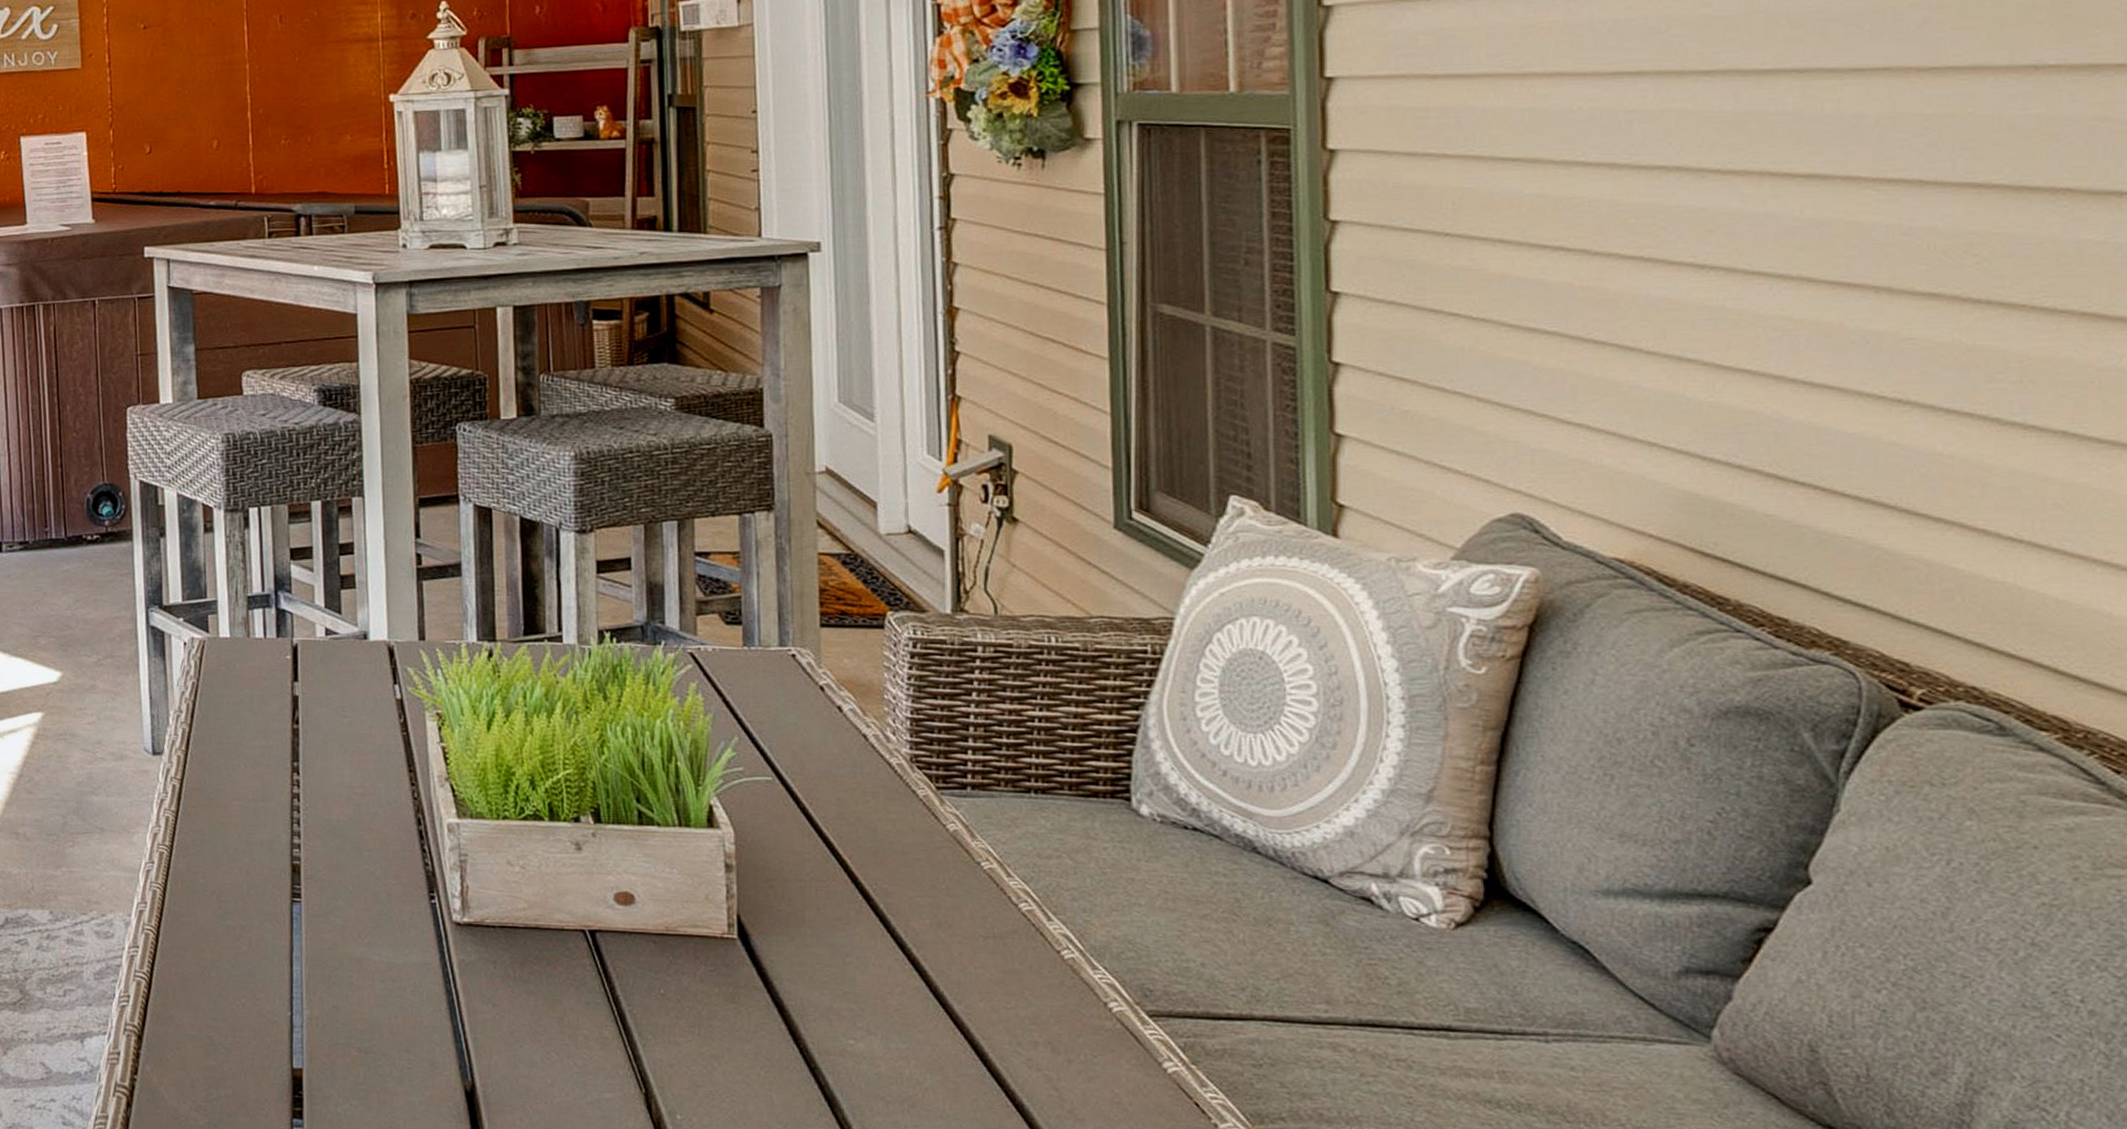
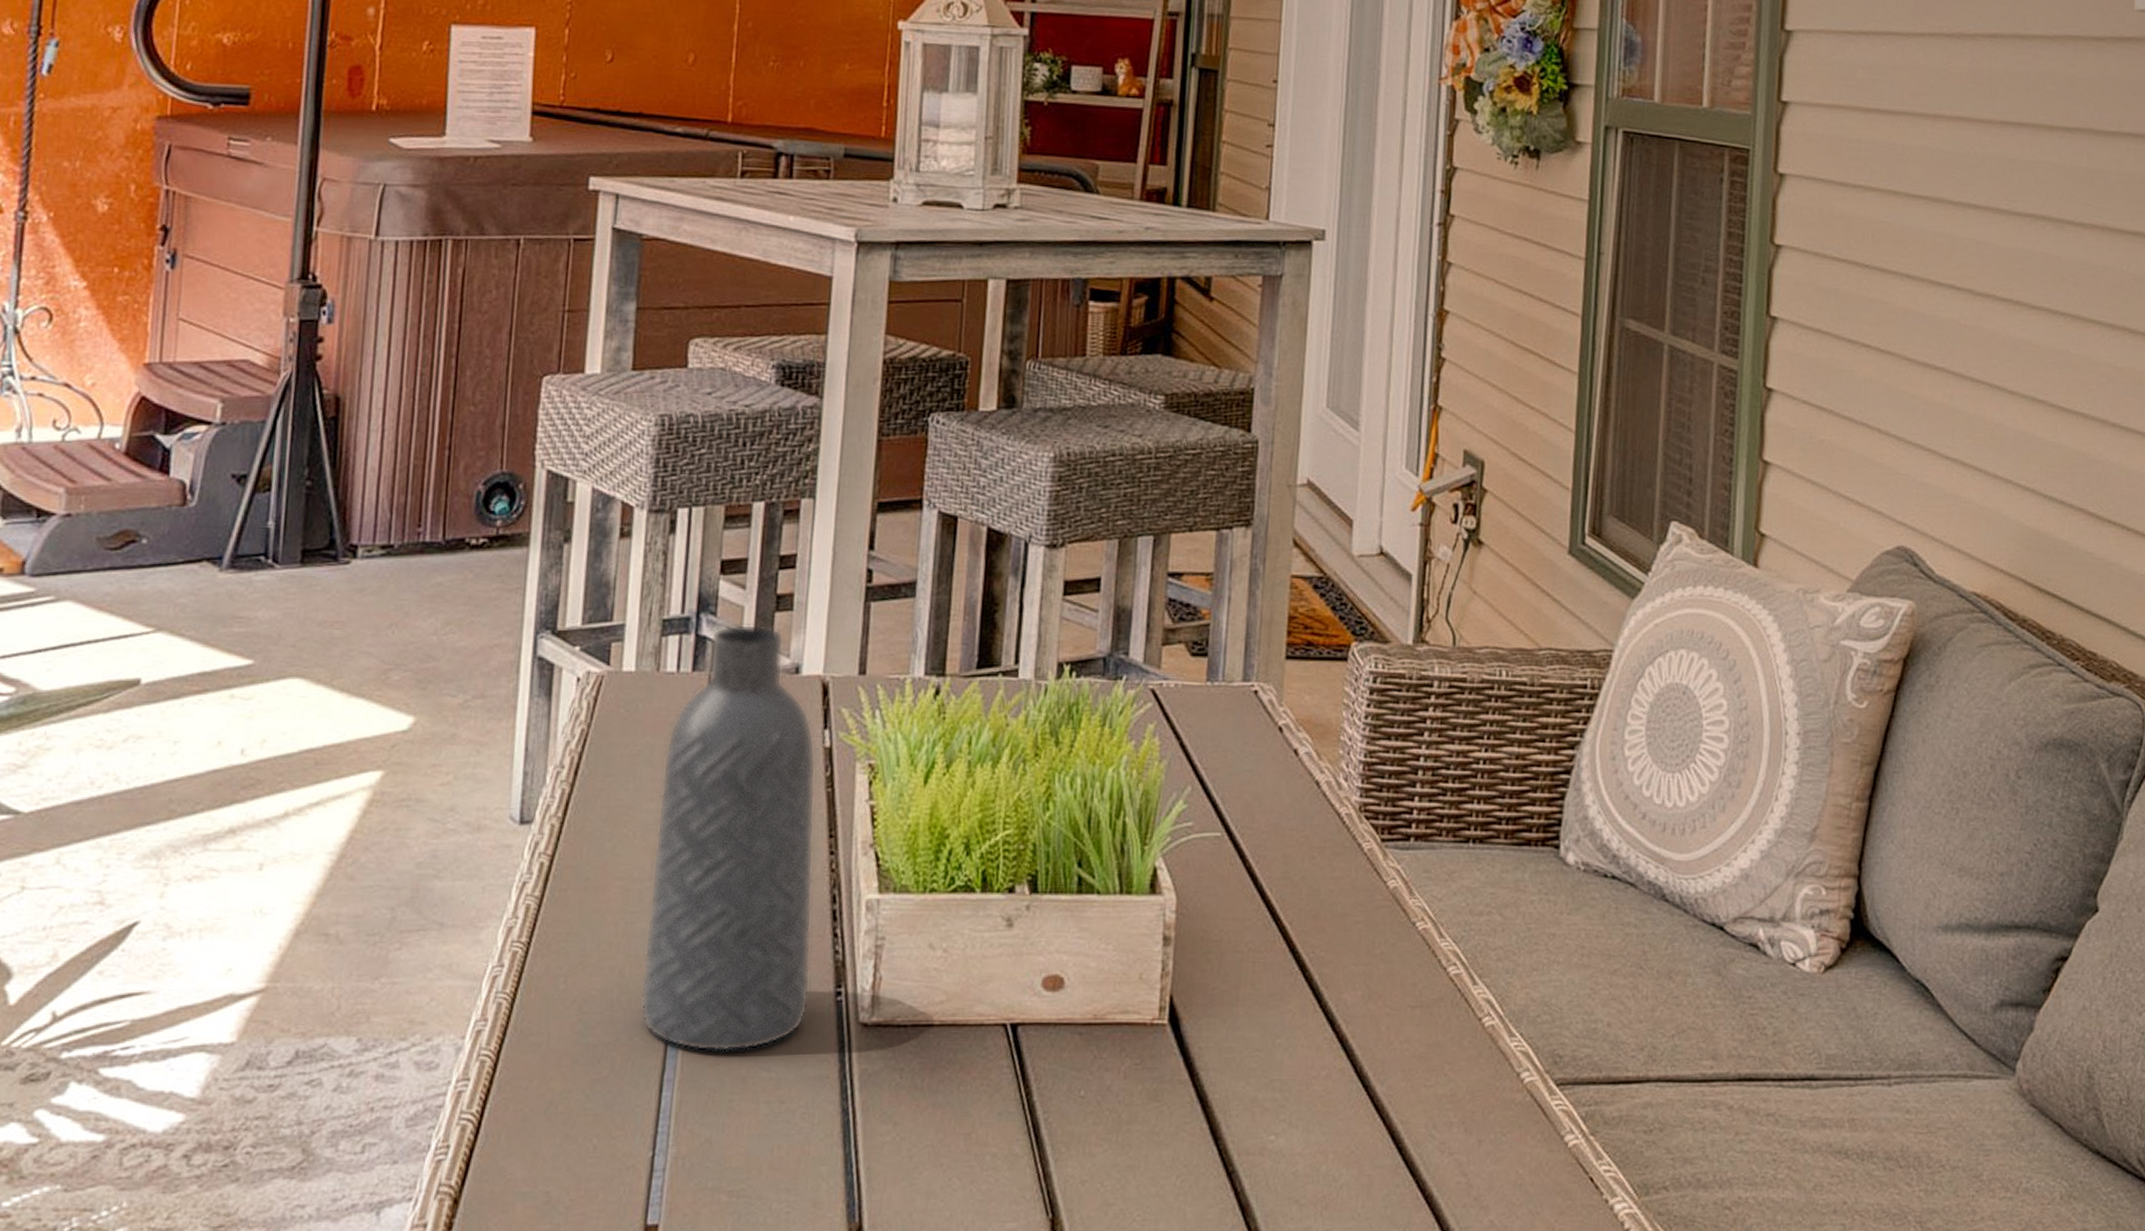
vase: none [261,599,408,939] -> present [640,624,817,1053]

